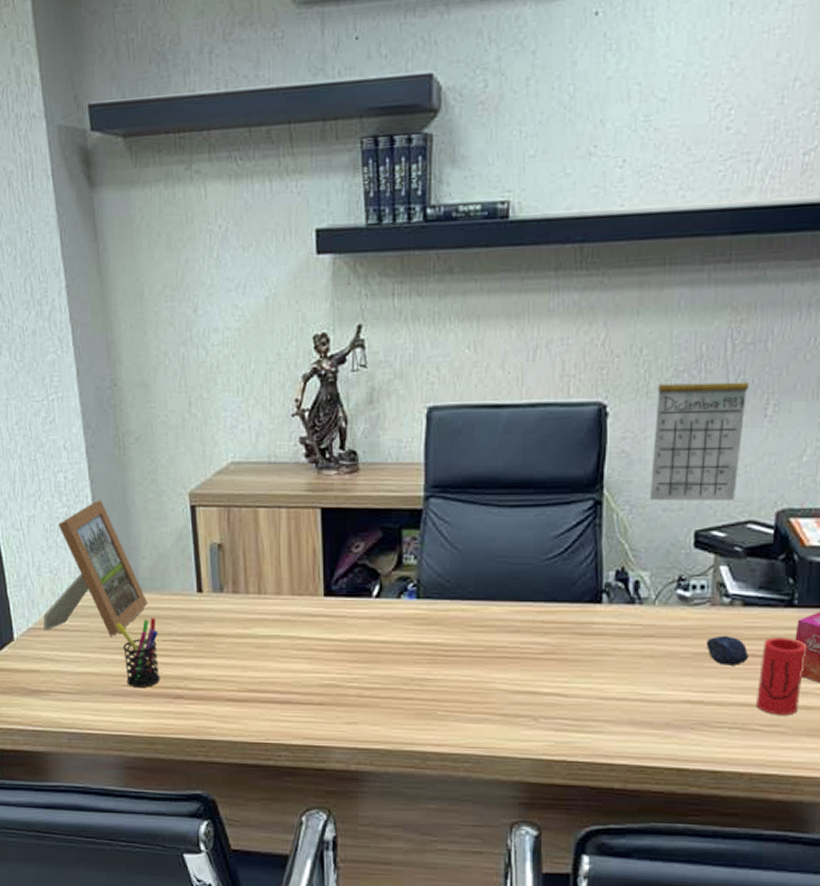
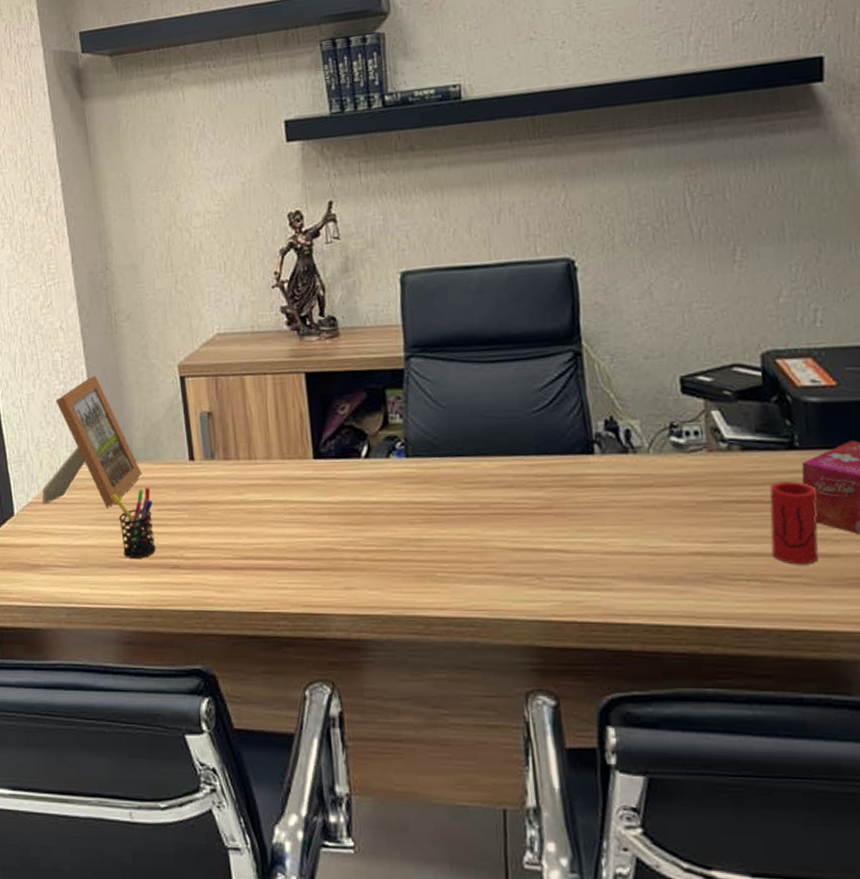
calendar: present [650,356,749,502] -> none [622,209,717,350]
computer mouse: present [707,635,748,665] -> none [709,482,756,513]

